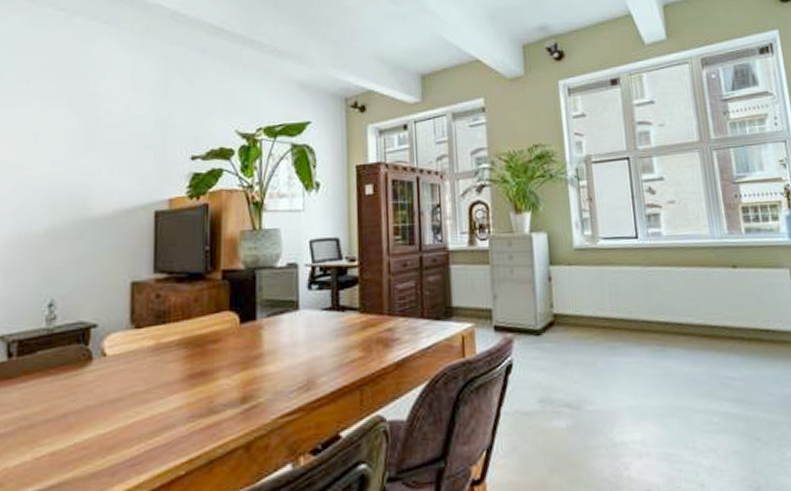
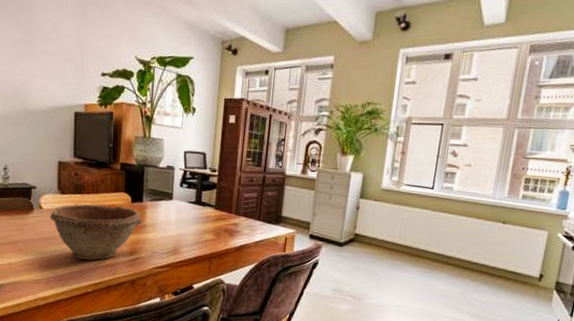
bowl: none [118,331,257,425] -> present [50,204,142,260]

